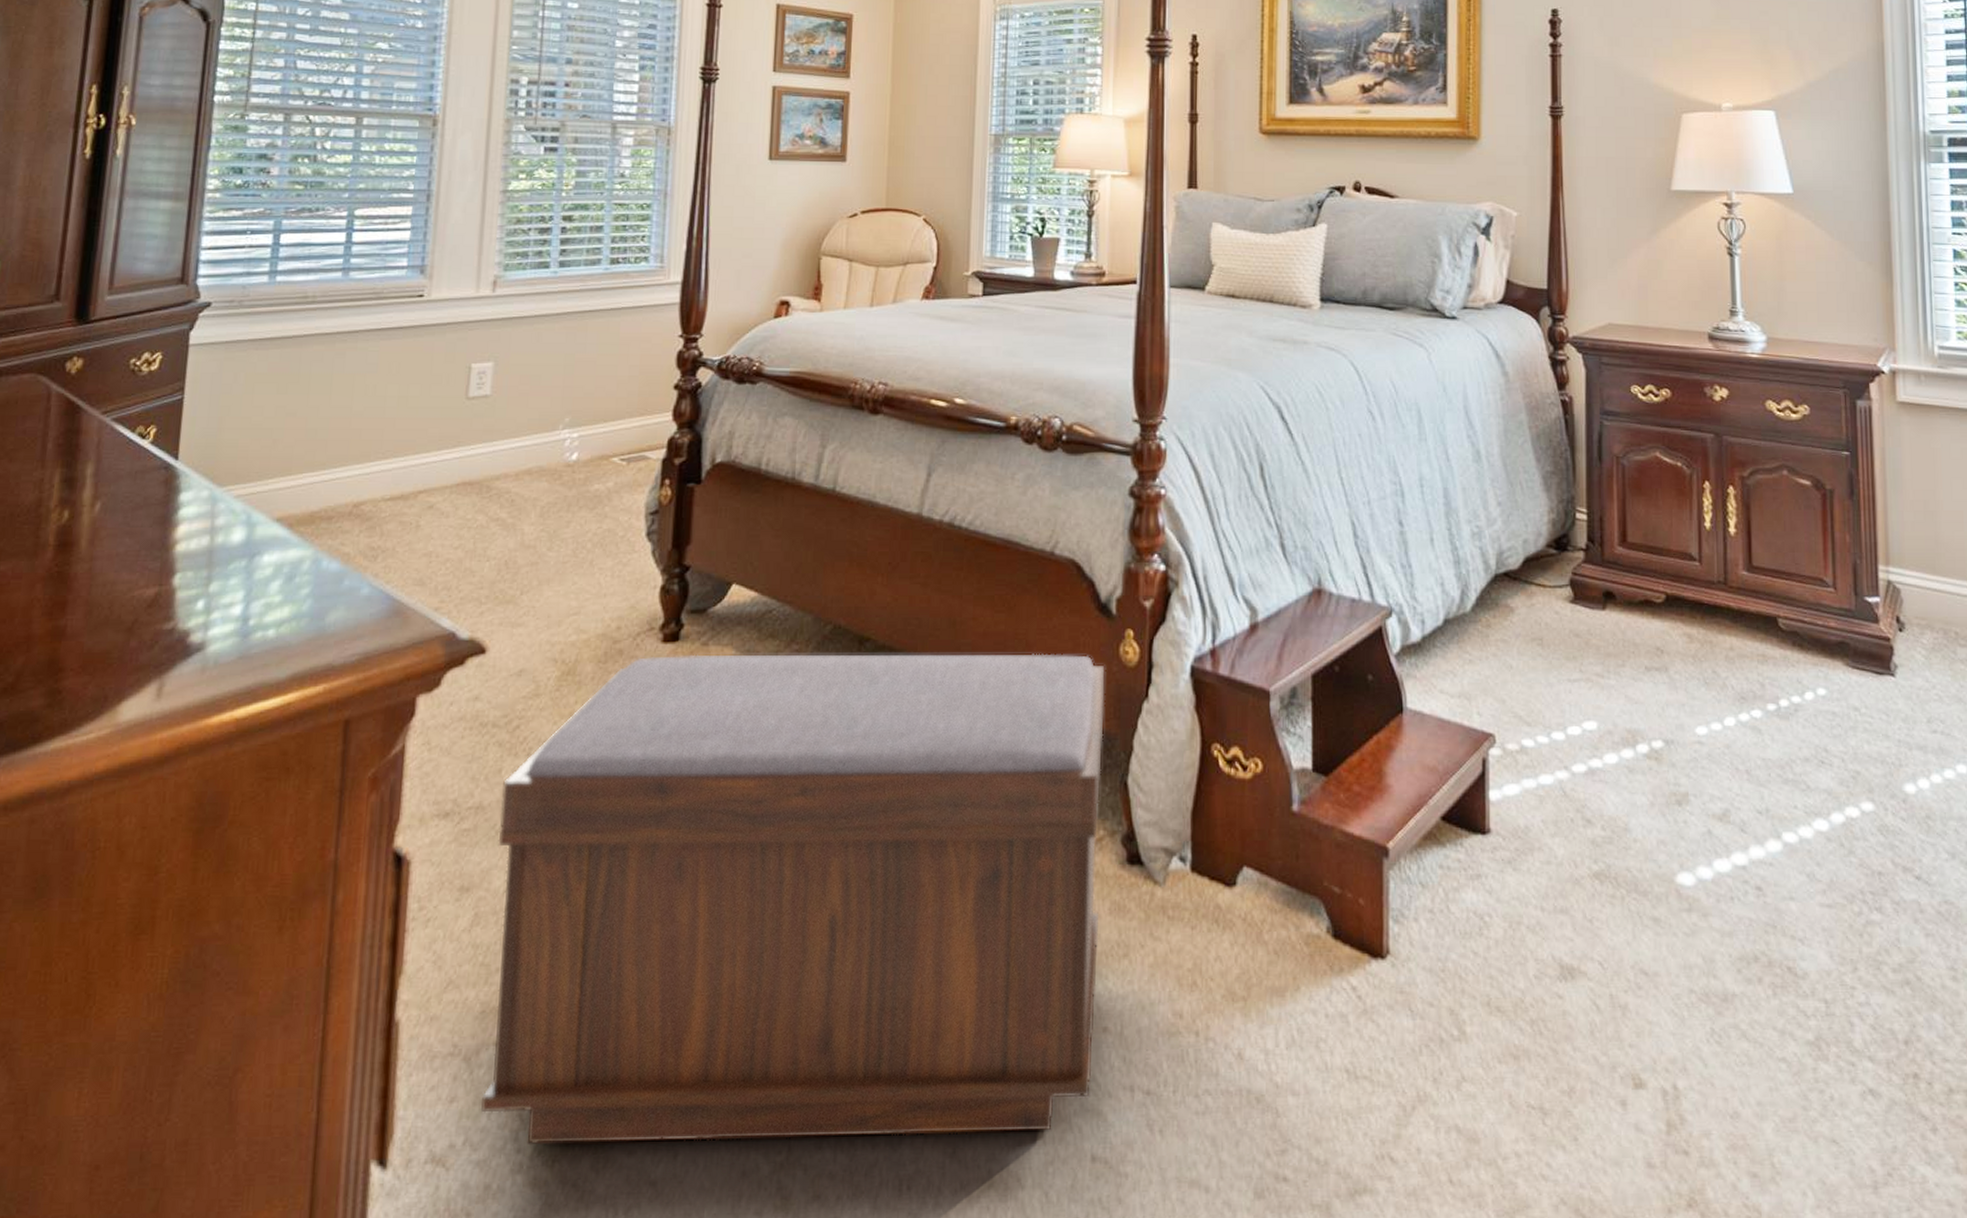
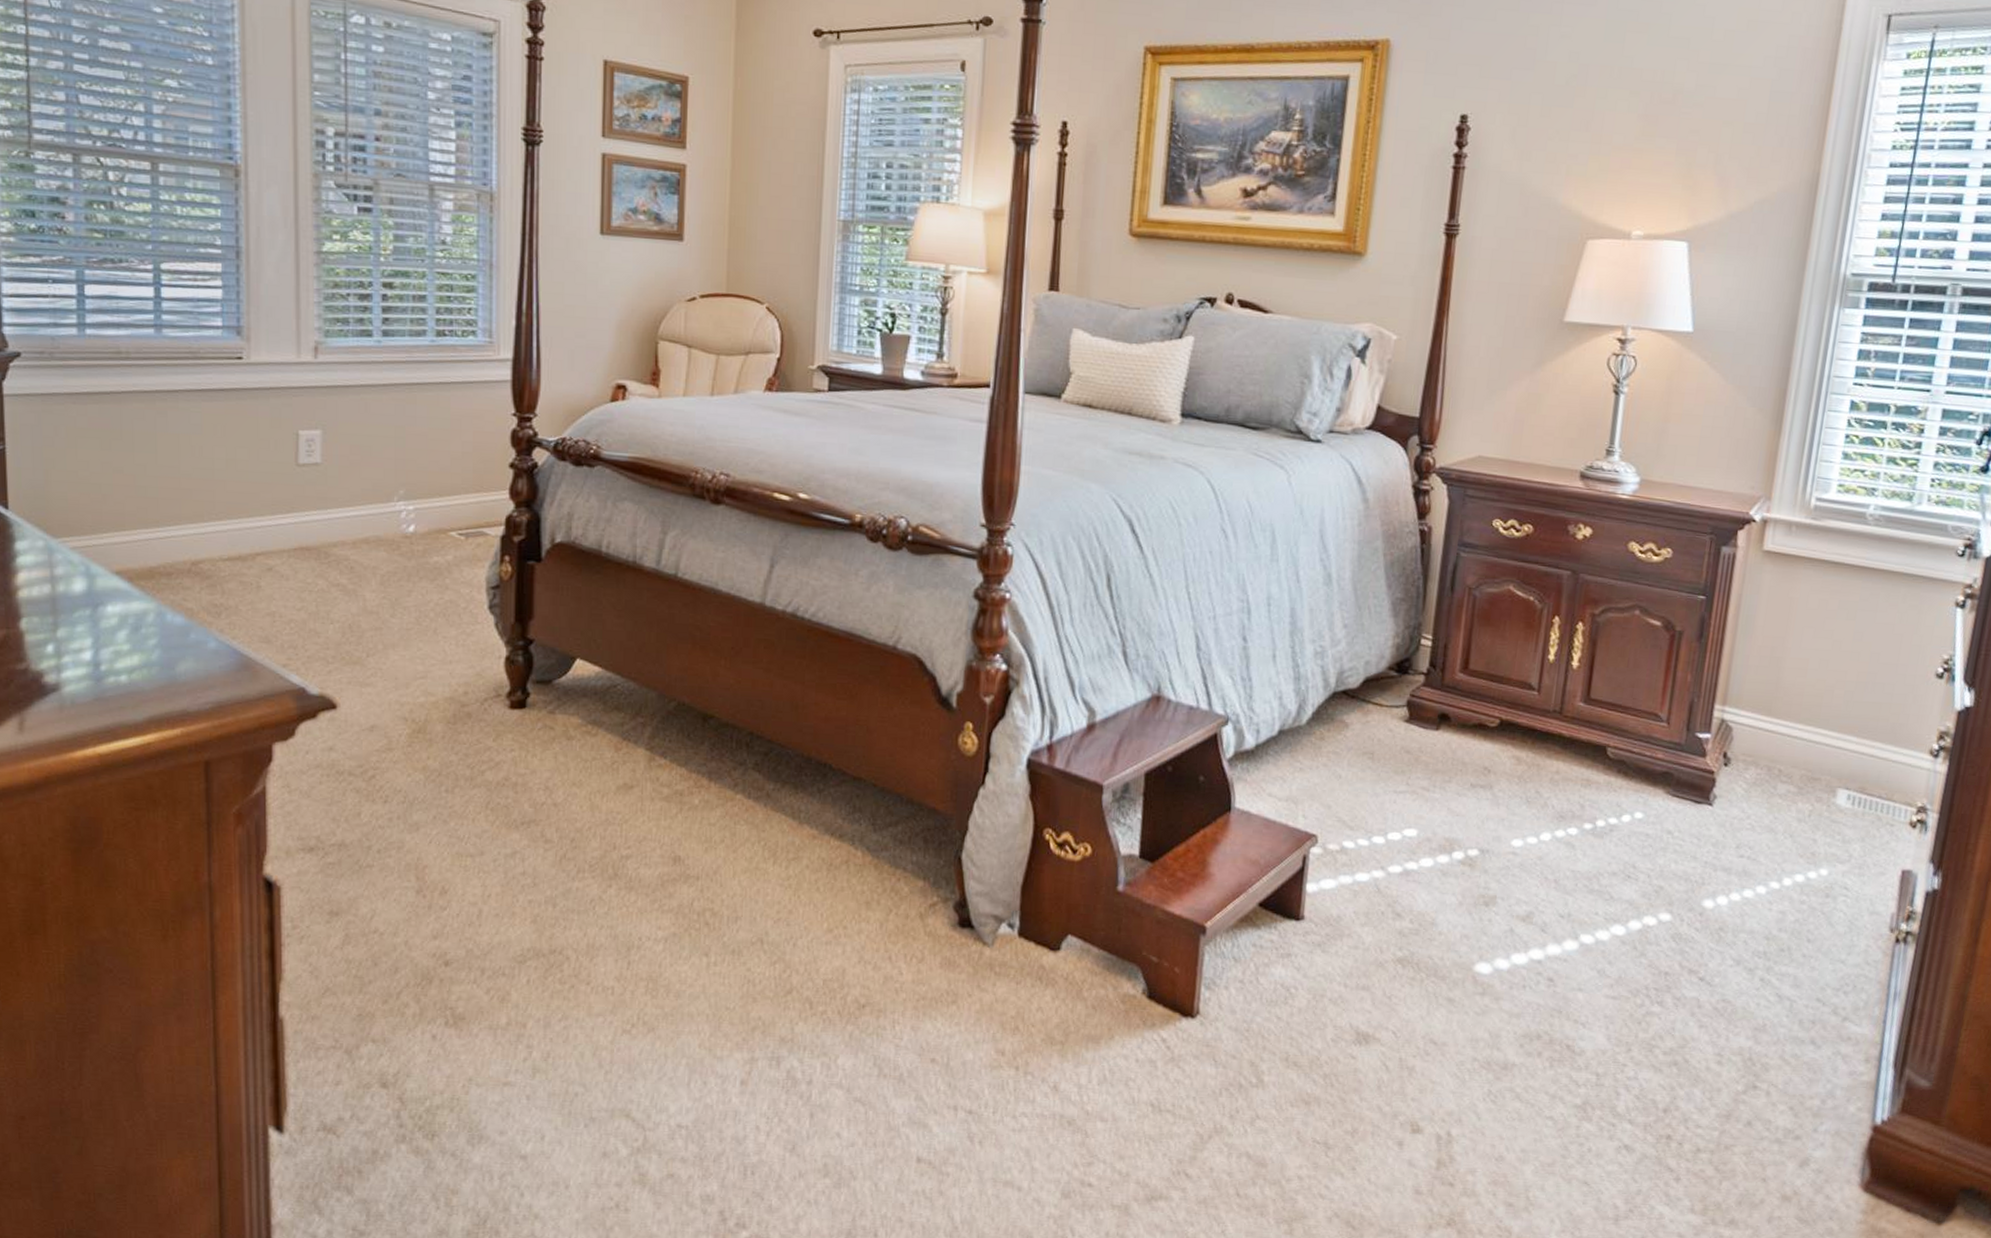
bench: present [481,653,1105,1144] -> none [362,720,944,1136]

